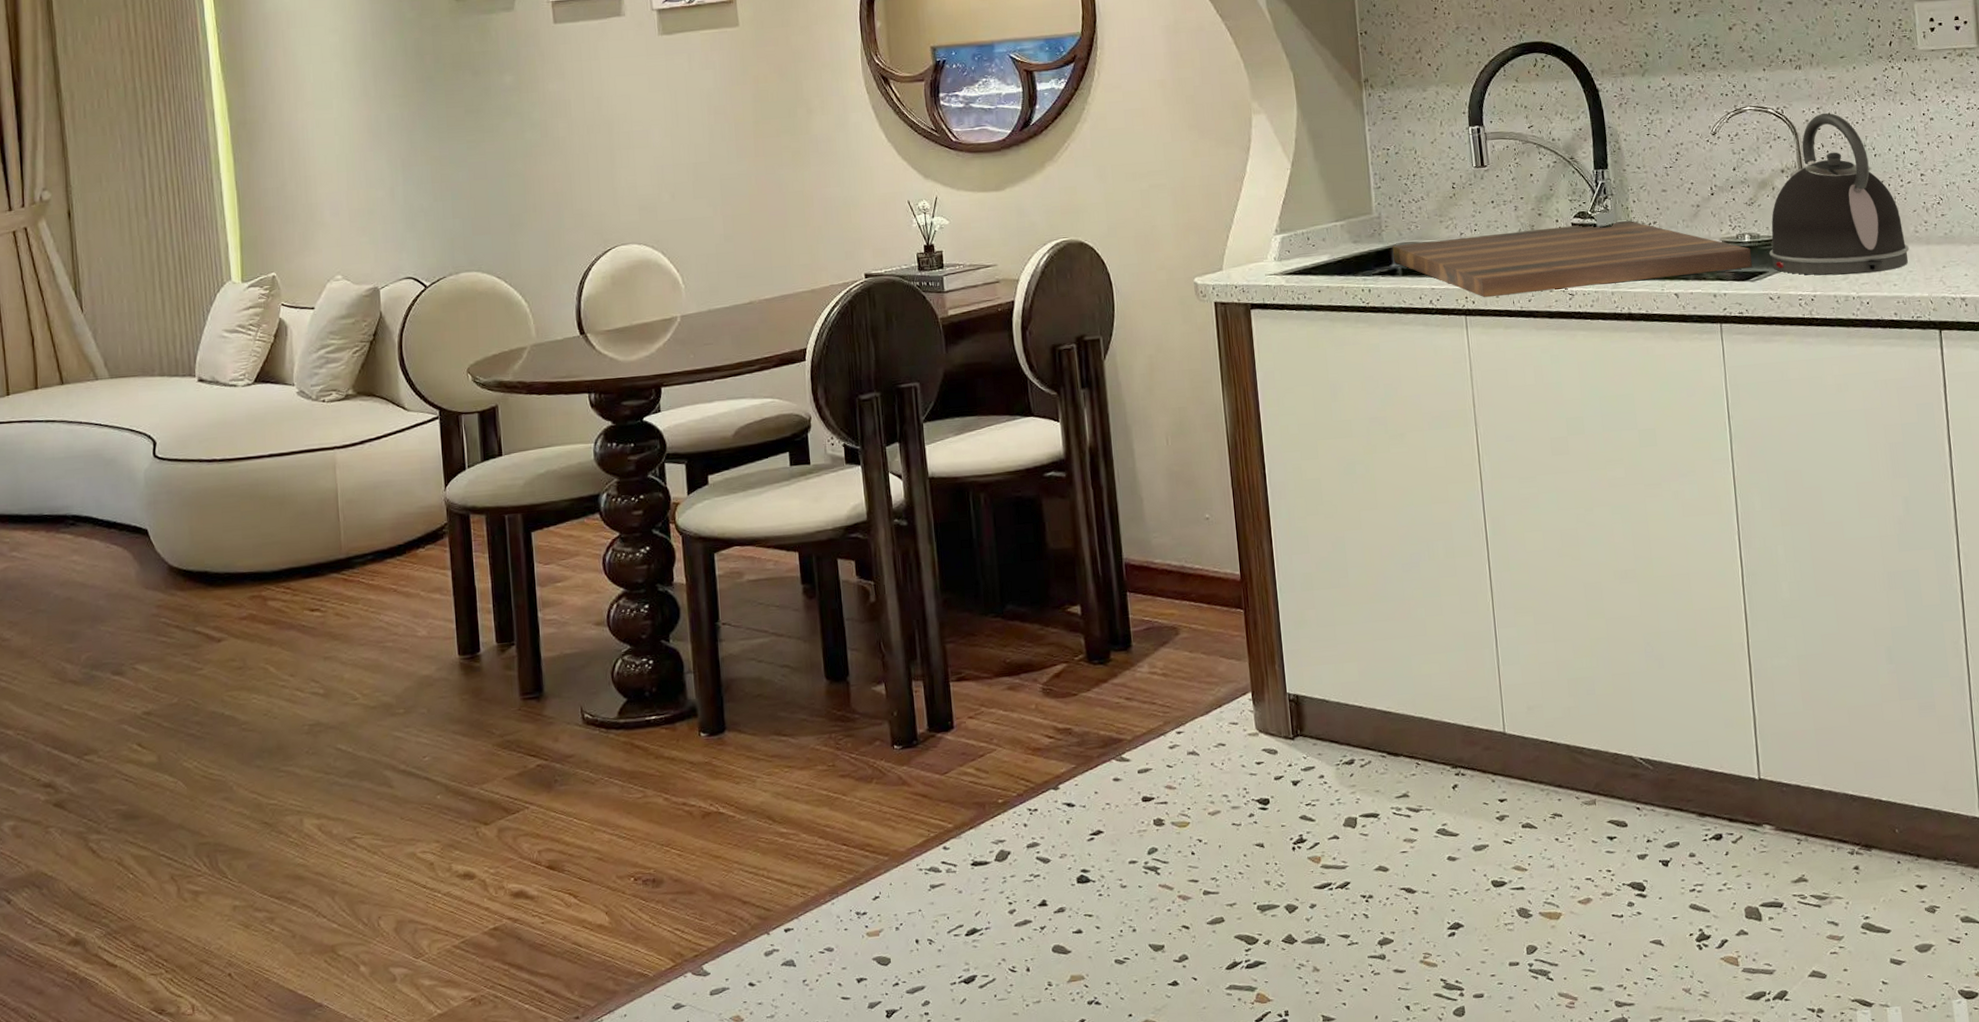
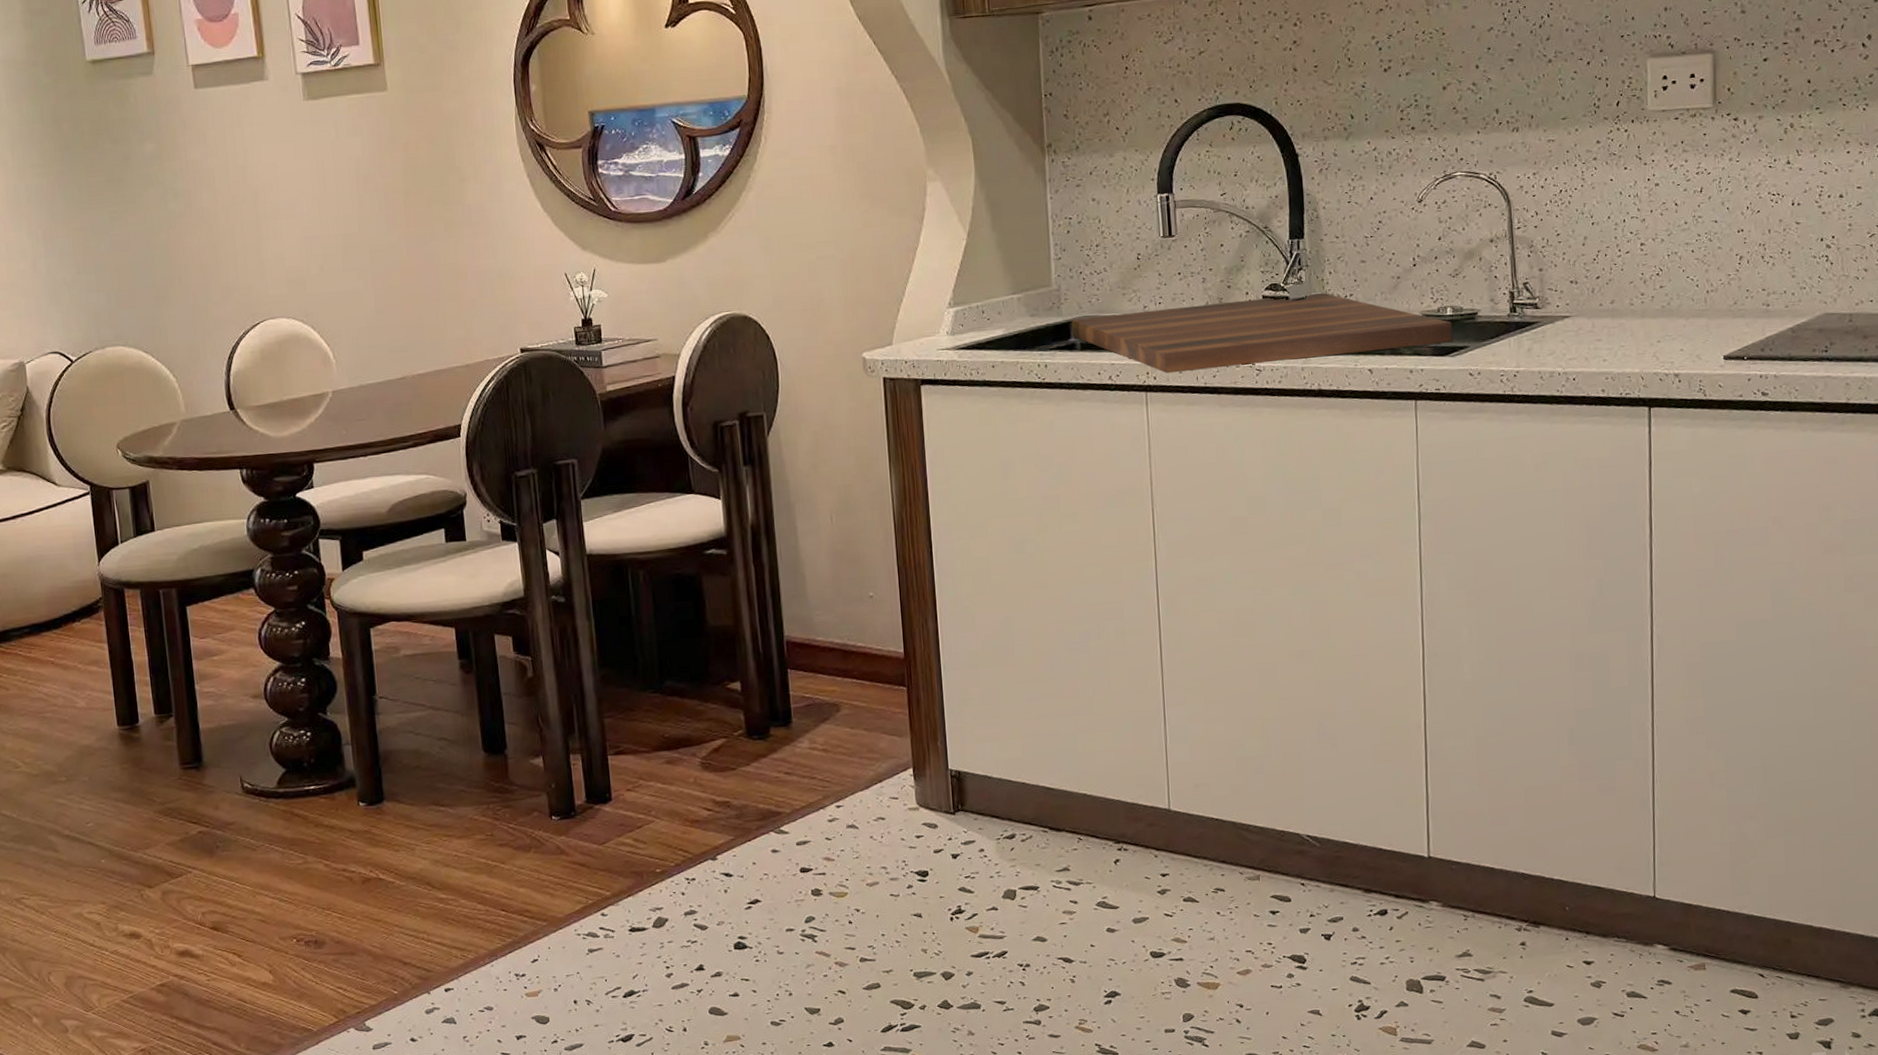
kettle: present [1769,112,1910,275] -> none [1472,178,1623,350]

